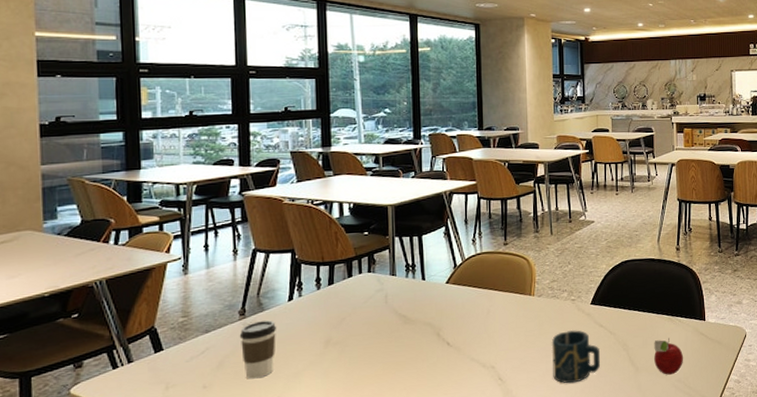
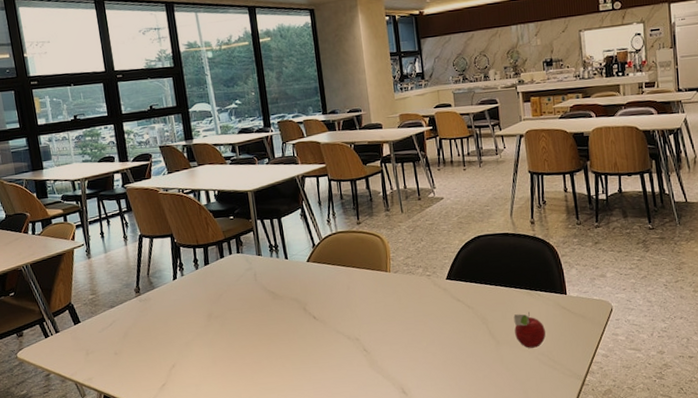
coffee cup: present [239,320,277,379] -> none [137,297,169,347]
cup: present [551,329,601,384] -> none [410,304,461,355]

